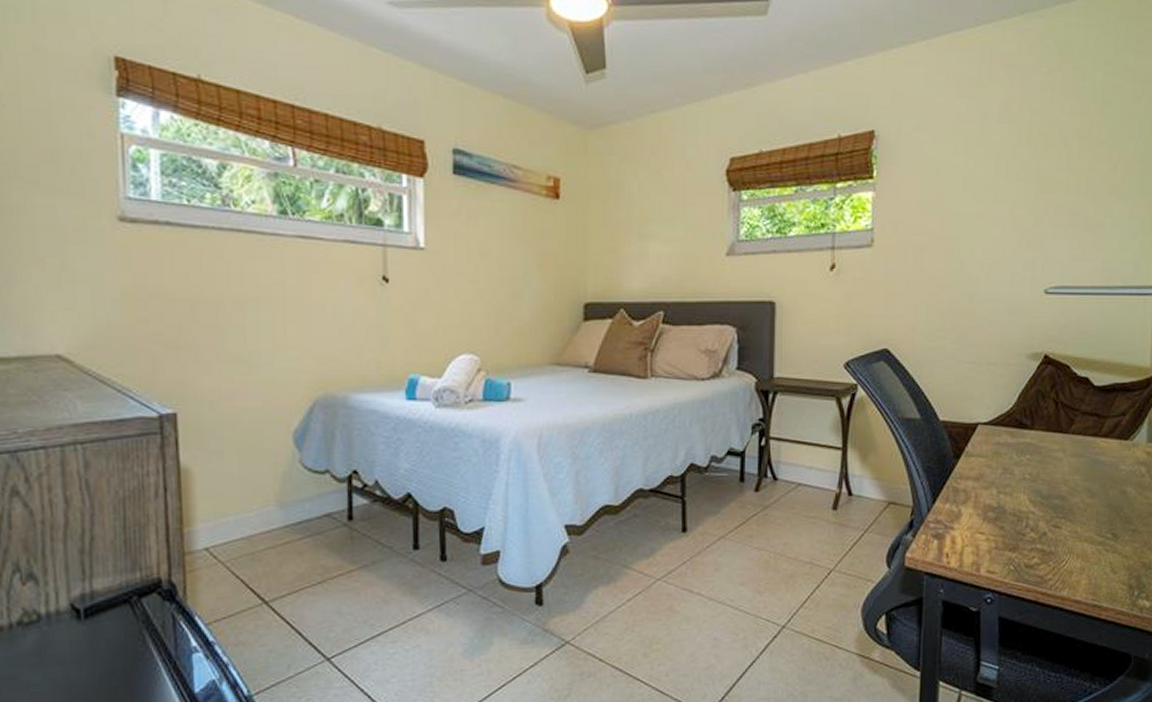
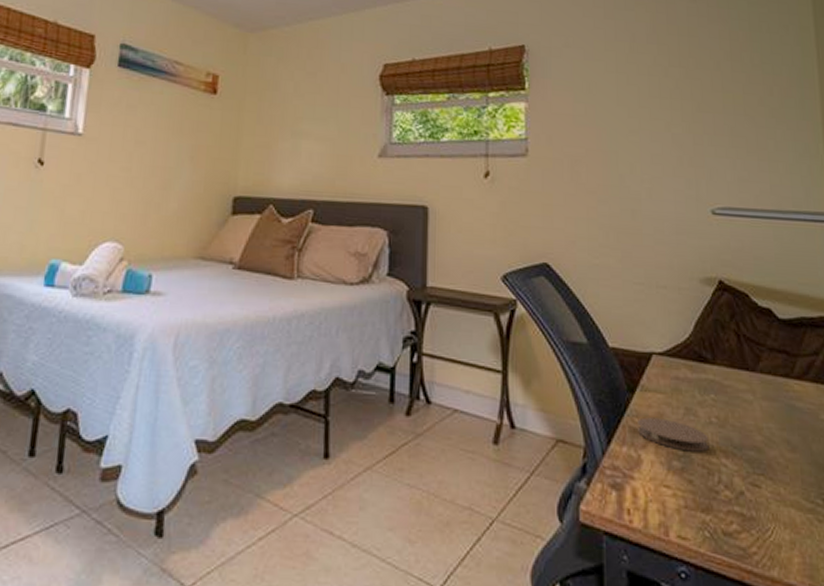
coaster: none [960,478,1021,504] -> present [638,417,709,452]

